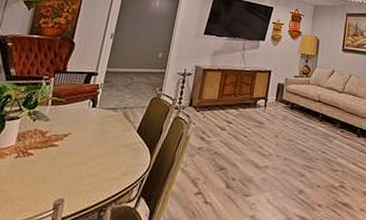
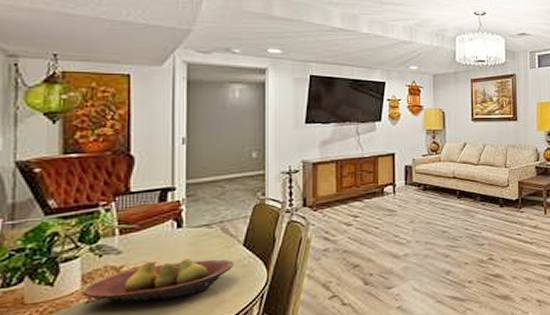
fruit bowl: none [15,131,127,168] -> present [83,259,233,304]

